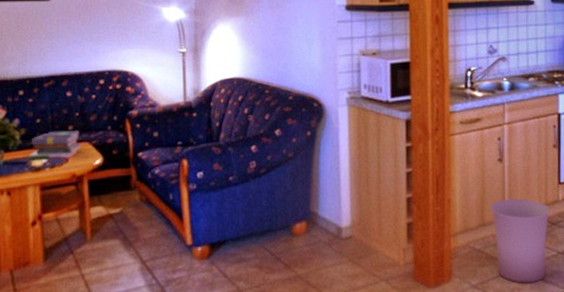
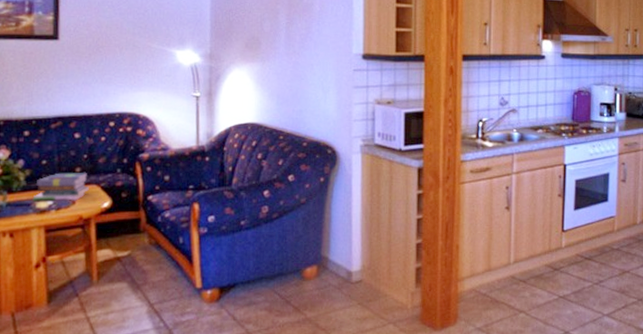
waste bin: present [490,198,550,283] -> none [496,245,553,326]

